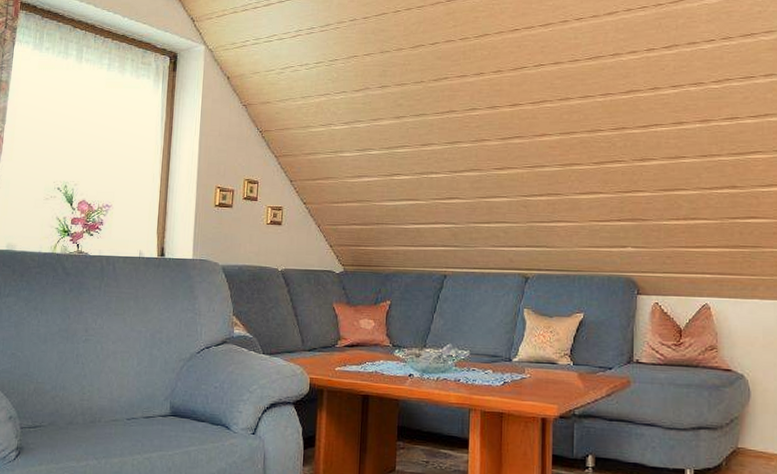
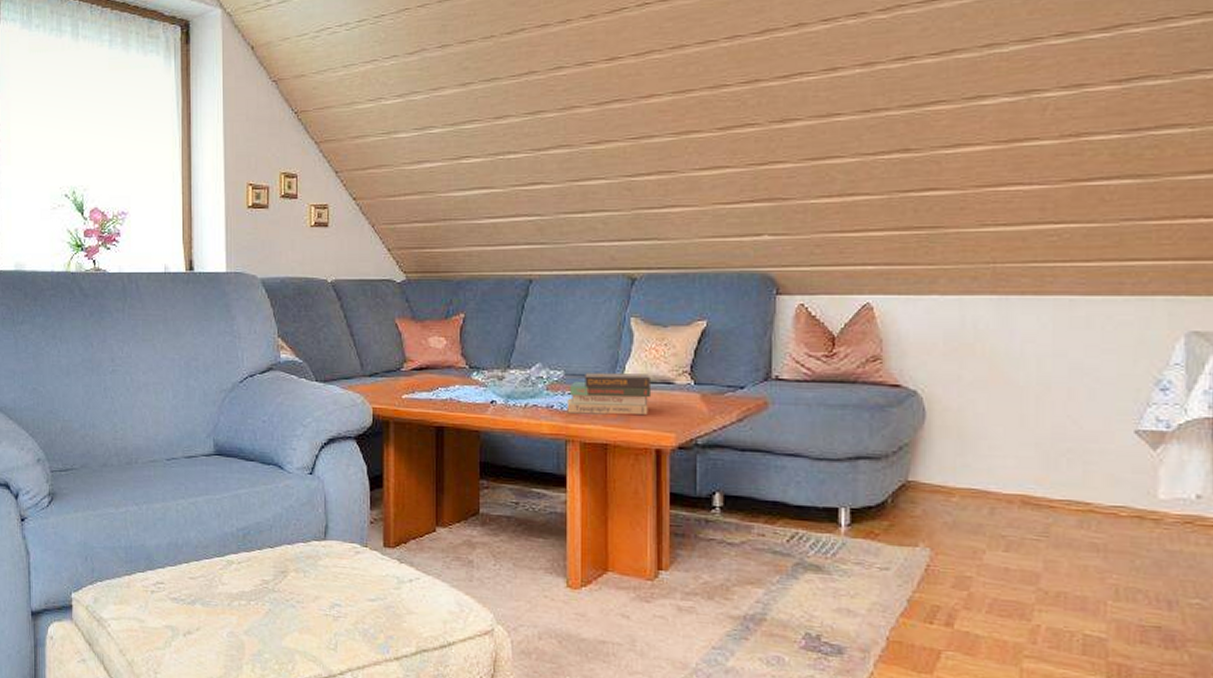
books: none [471,353,540,390] -> present [567,373,652,416]

